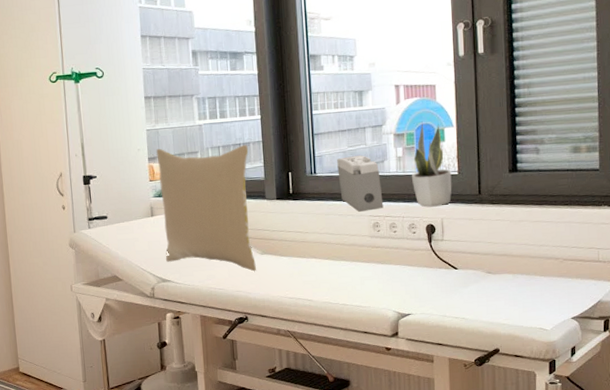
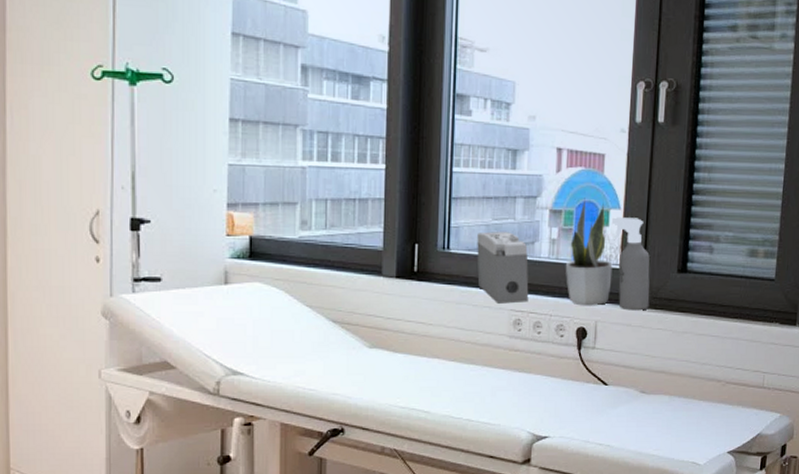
pillow: present [156,144,256,272] -> none [239,192,365,370]
spray bottle: none [446,132,487,208] -> present [611,217,650,311]

